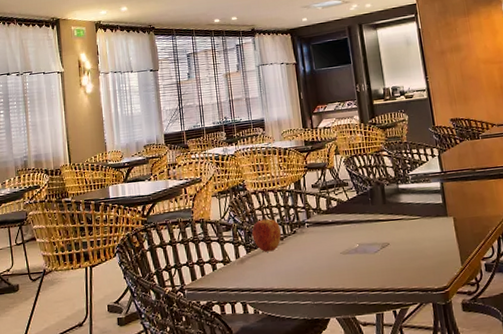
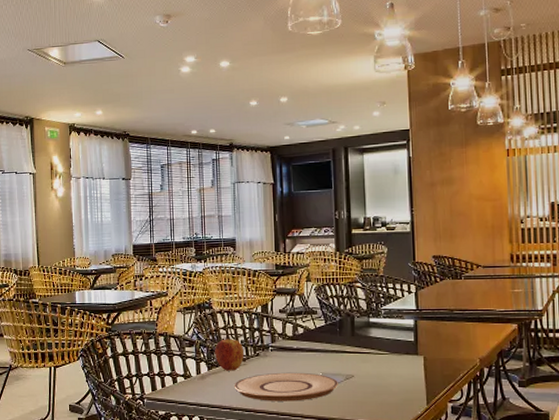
plate: none [273,245,375,279] -> present [234,372,338,401]

